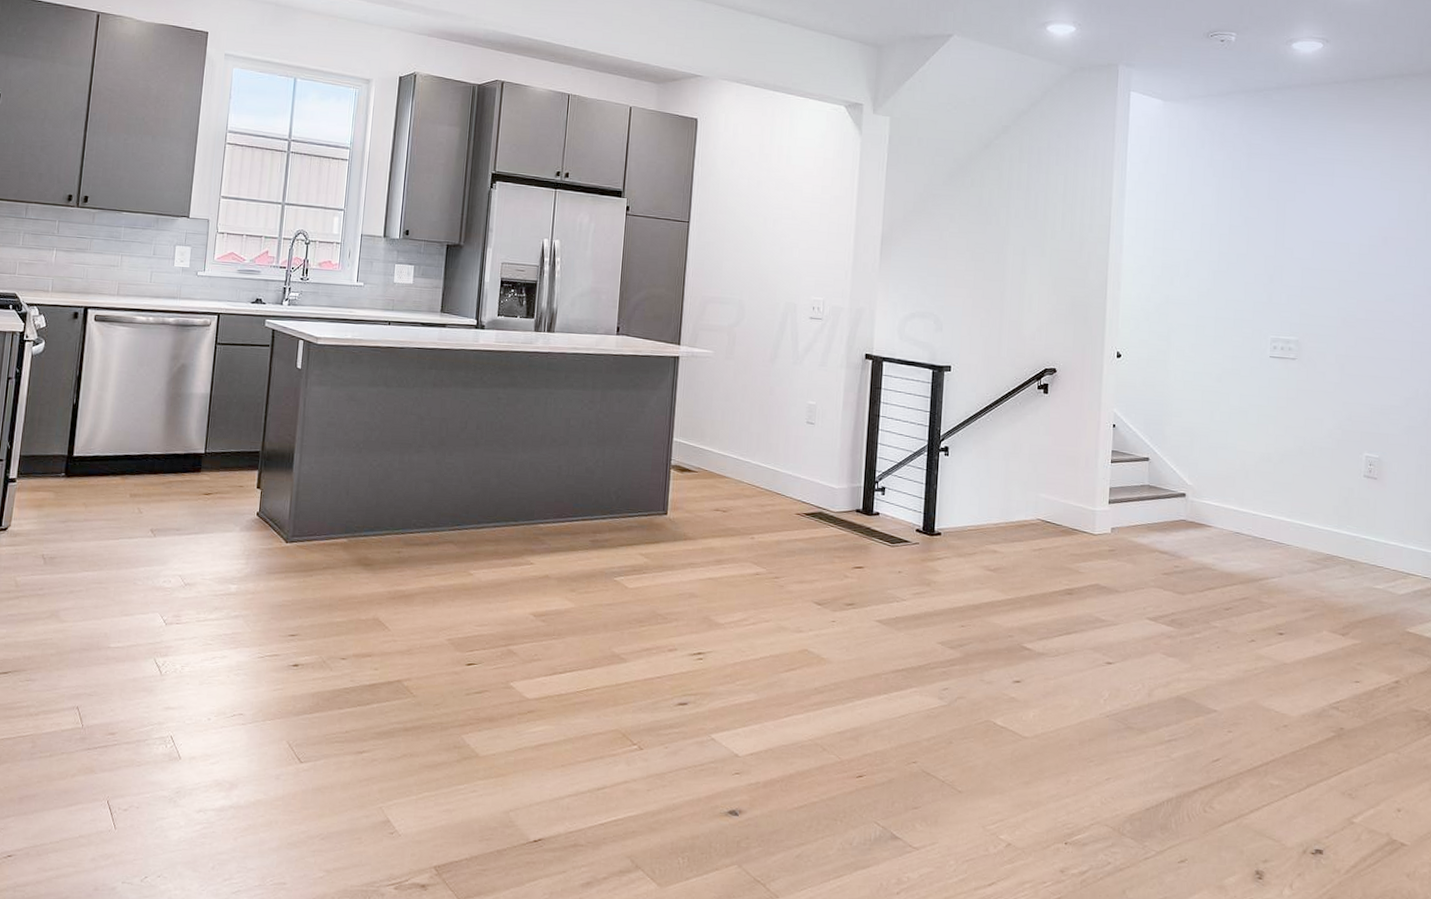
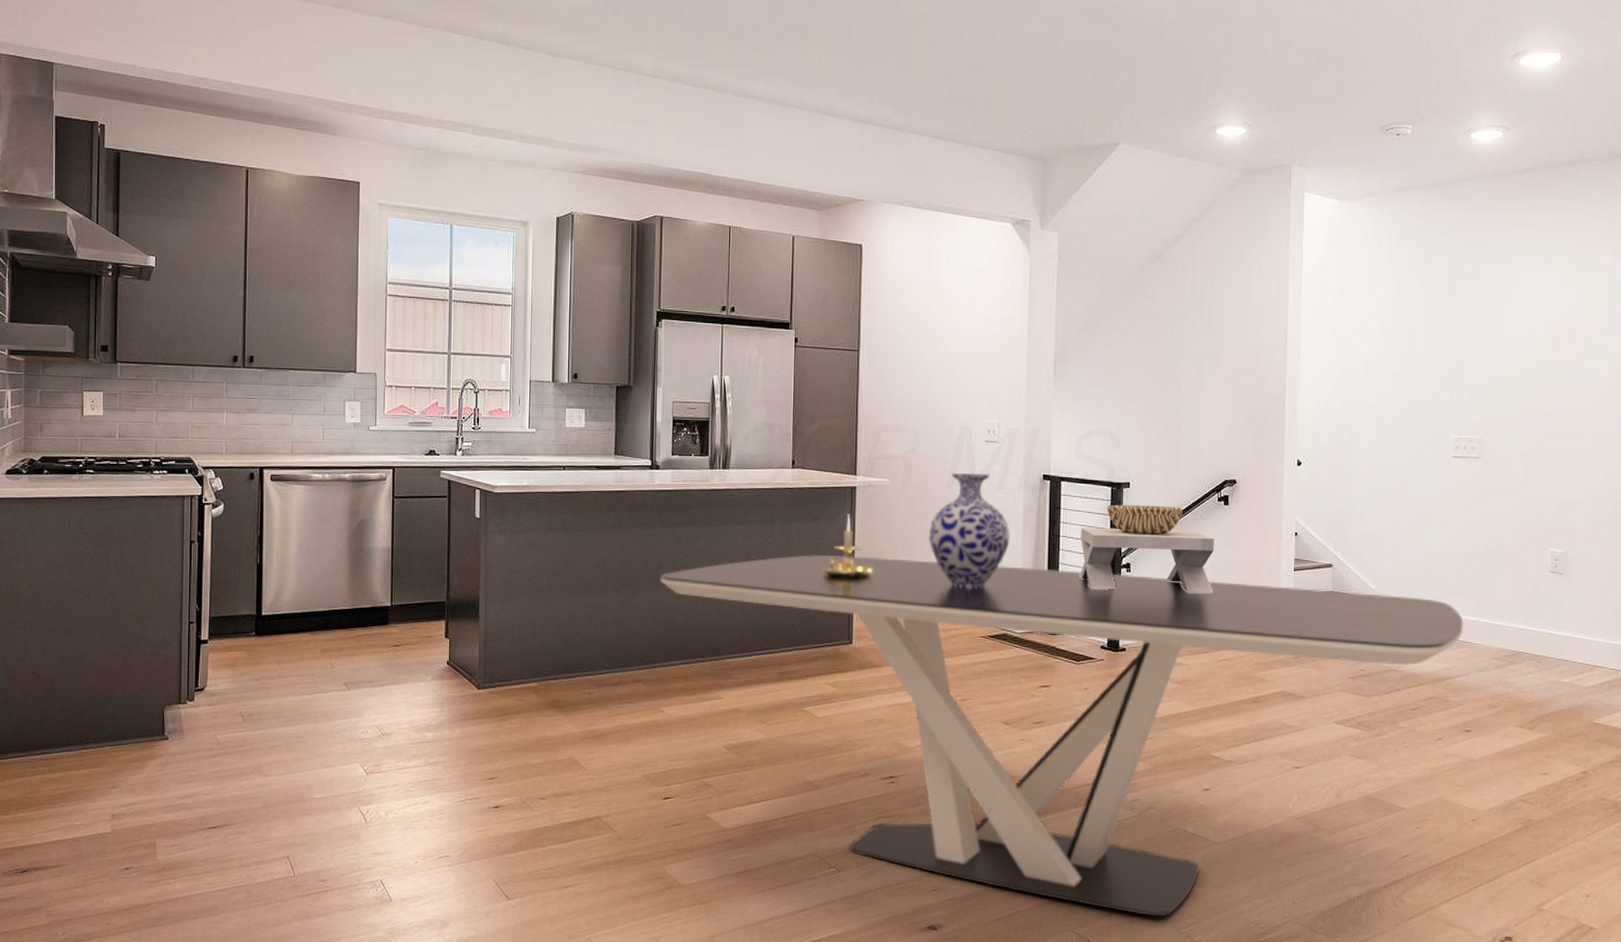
dining table: none [477,422,1278,813] -> present [660,554,1464,917]
candle holder: none [639,383,693,449] -> present [821,514,874,578]
vase: none [748,348,830,465] -> present [928,472,1010,588]
decorative bowl: none [898,387,1033,481] -> present [1080,504,1214,593]

